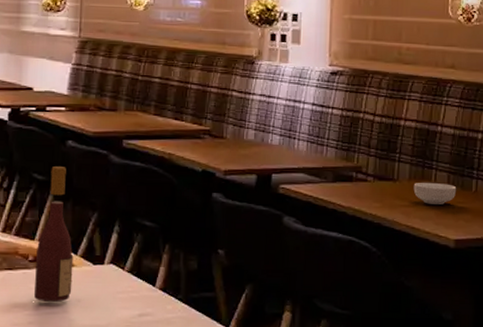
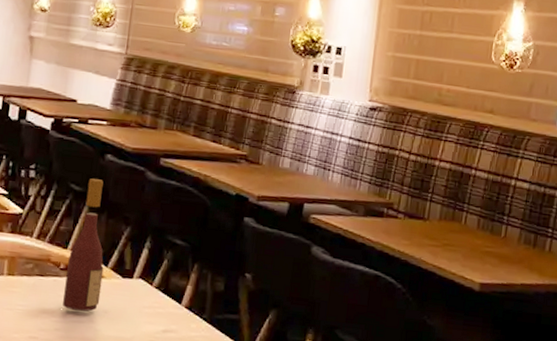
cereal bowl: present [413,182,457,205] -> none [443,223,486,247]

